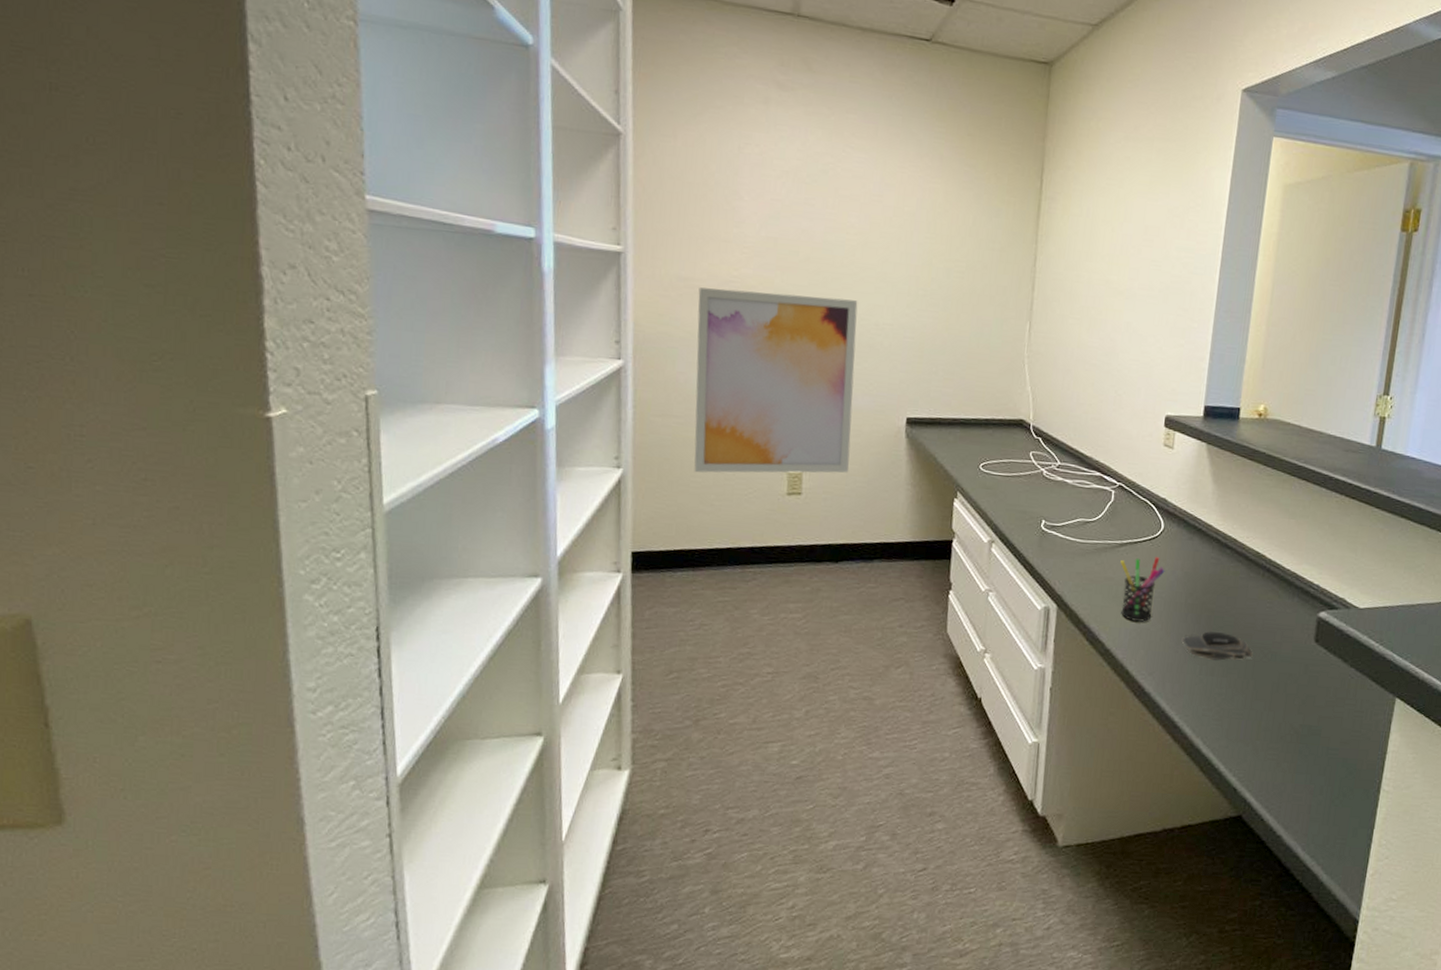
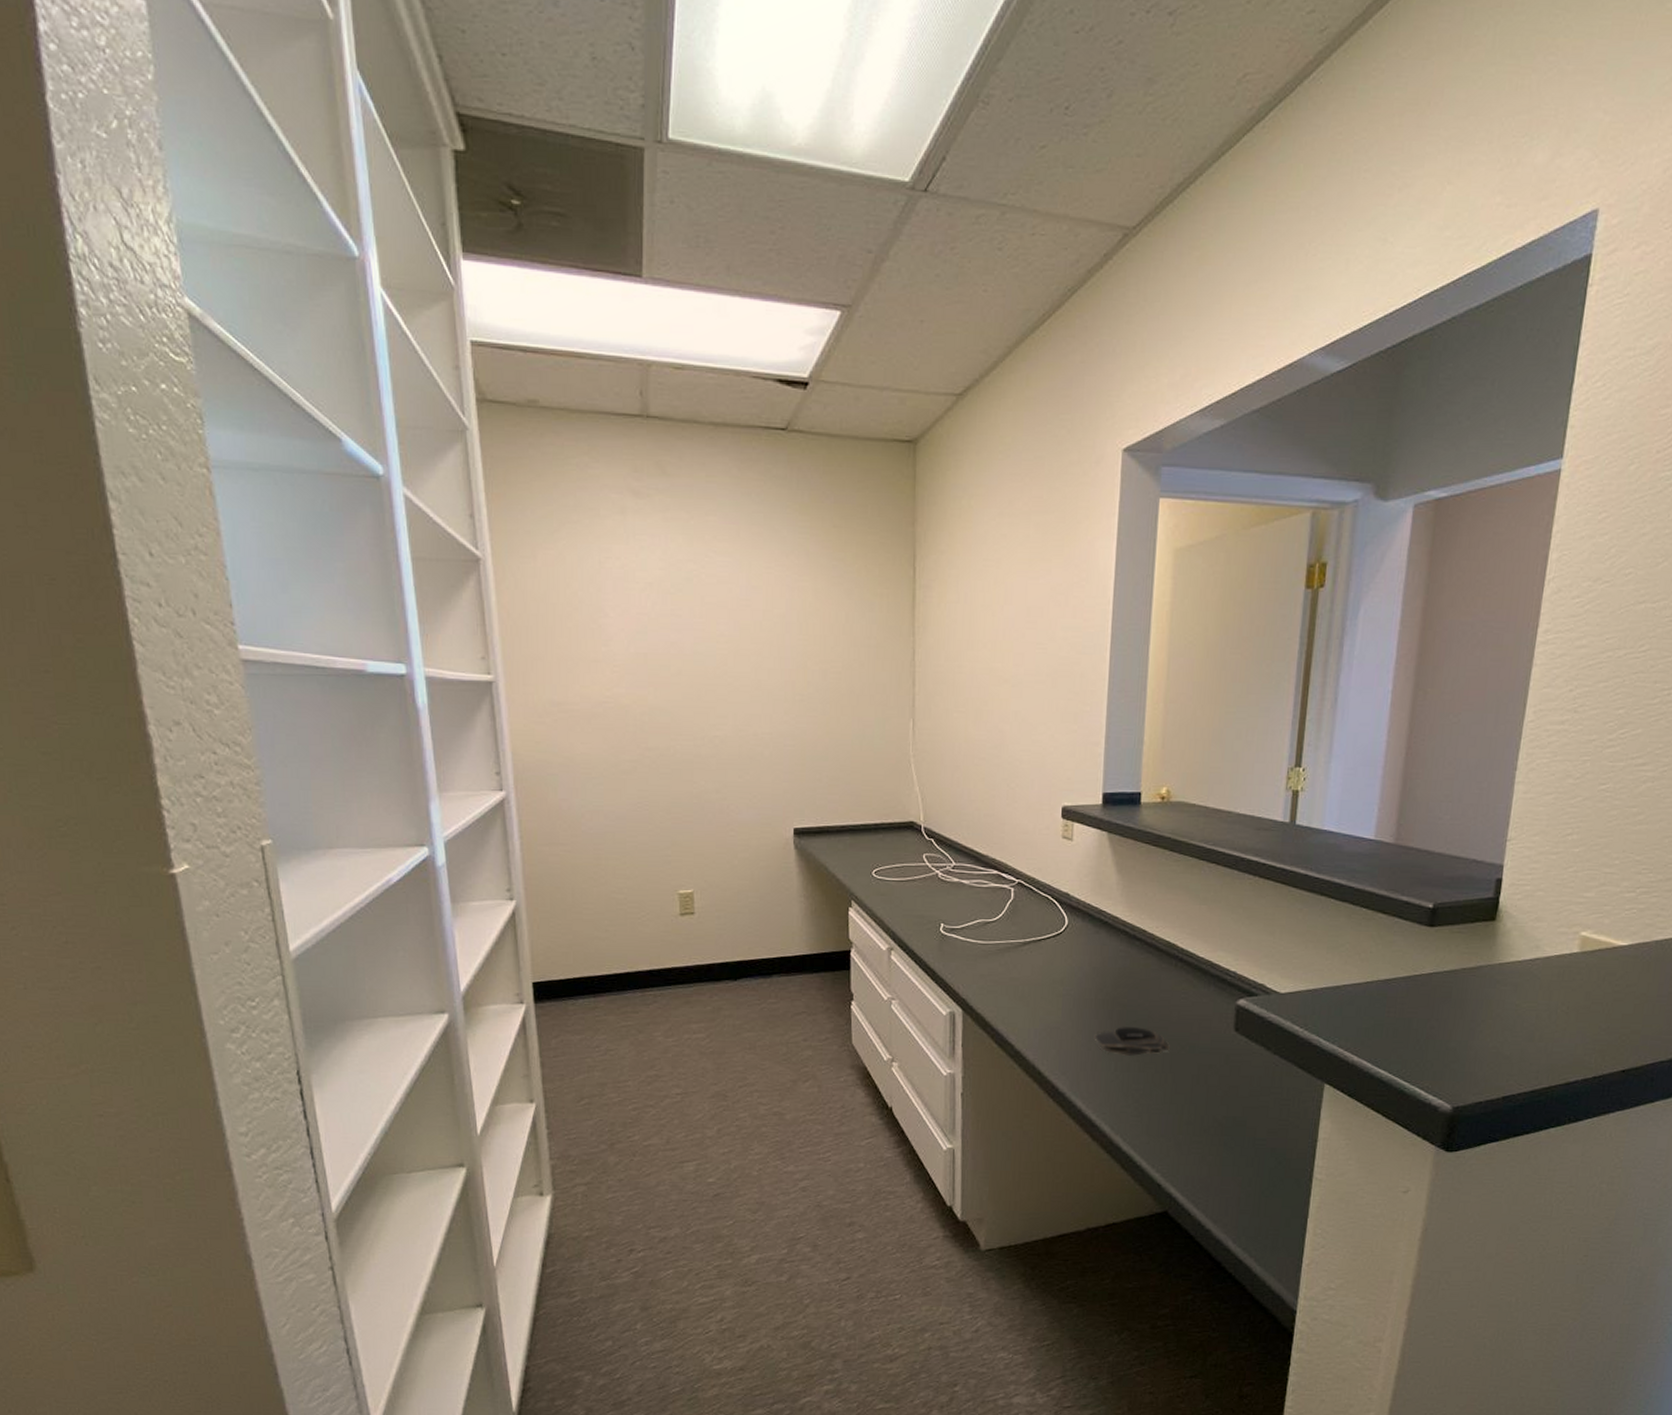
wall art: present [694,287,858,473] -> none [573,710,740,900]
pen holder: present [1120,557,1165,622] -> none [1025,954,1072,1021]

